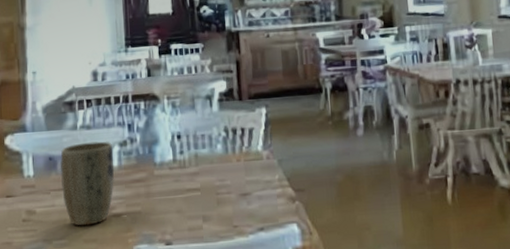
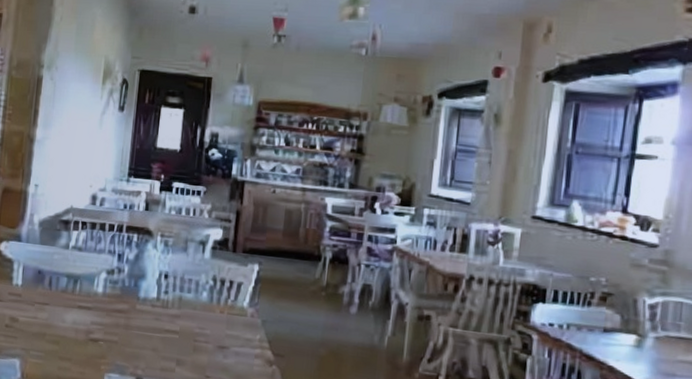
plant pot: present [60,141,115,226] -> none [45,263,100,344]

